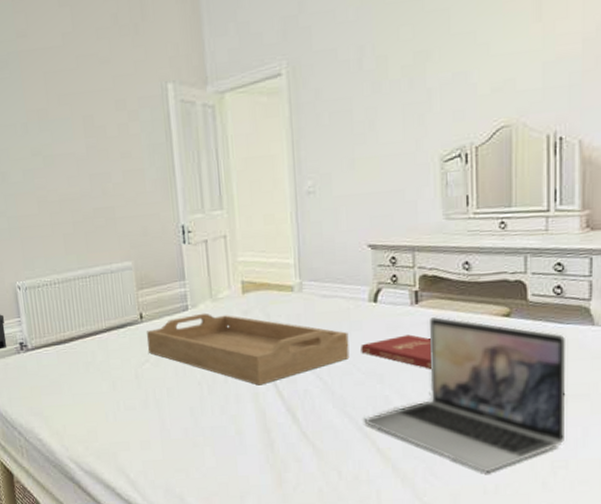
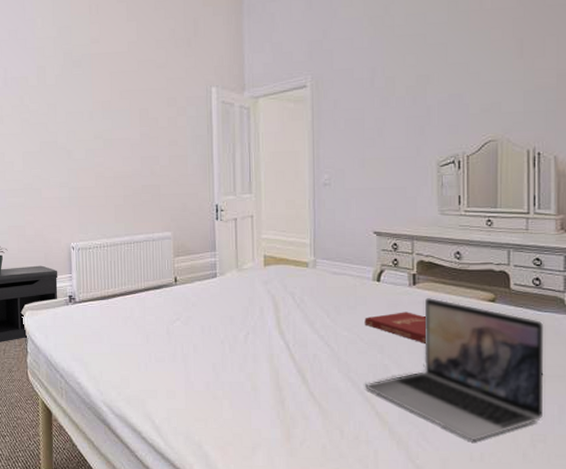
serving tray: present [147,313,350,386] -> none [179,280,355,348]

